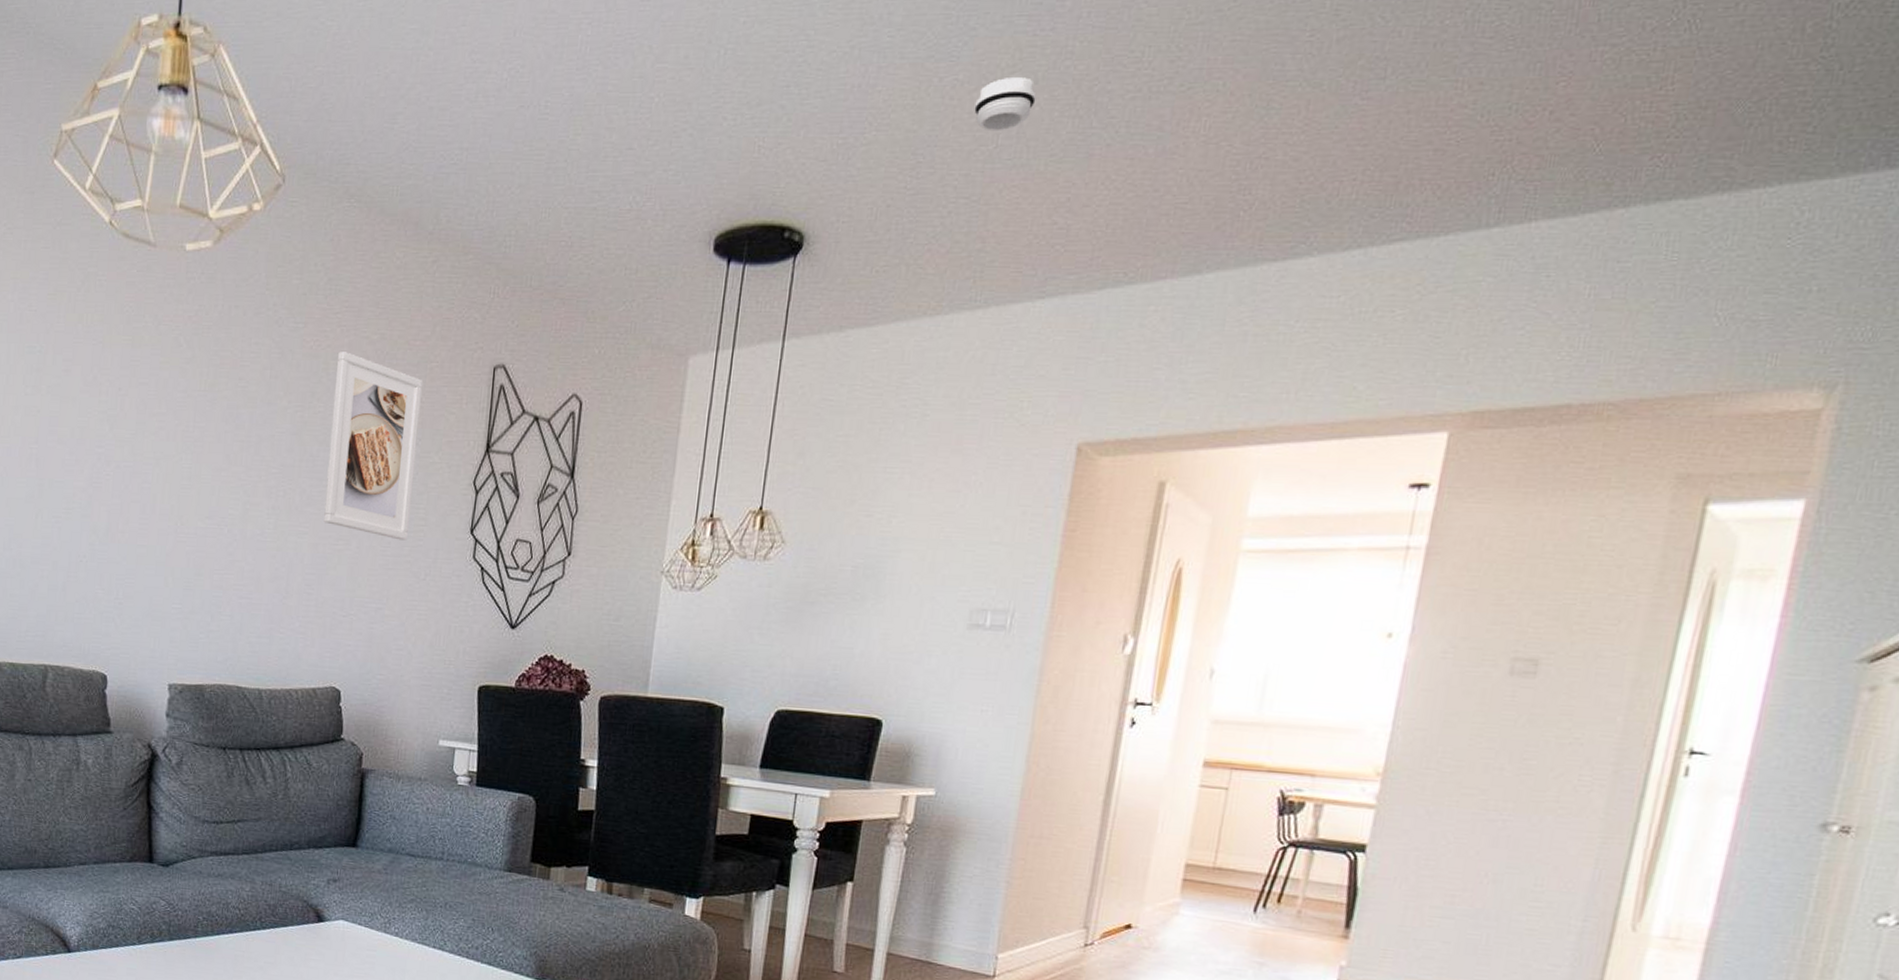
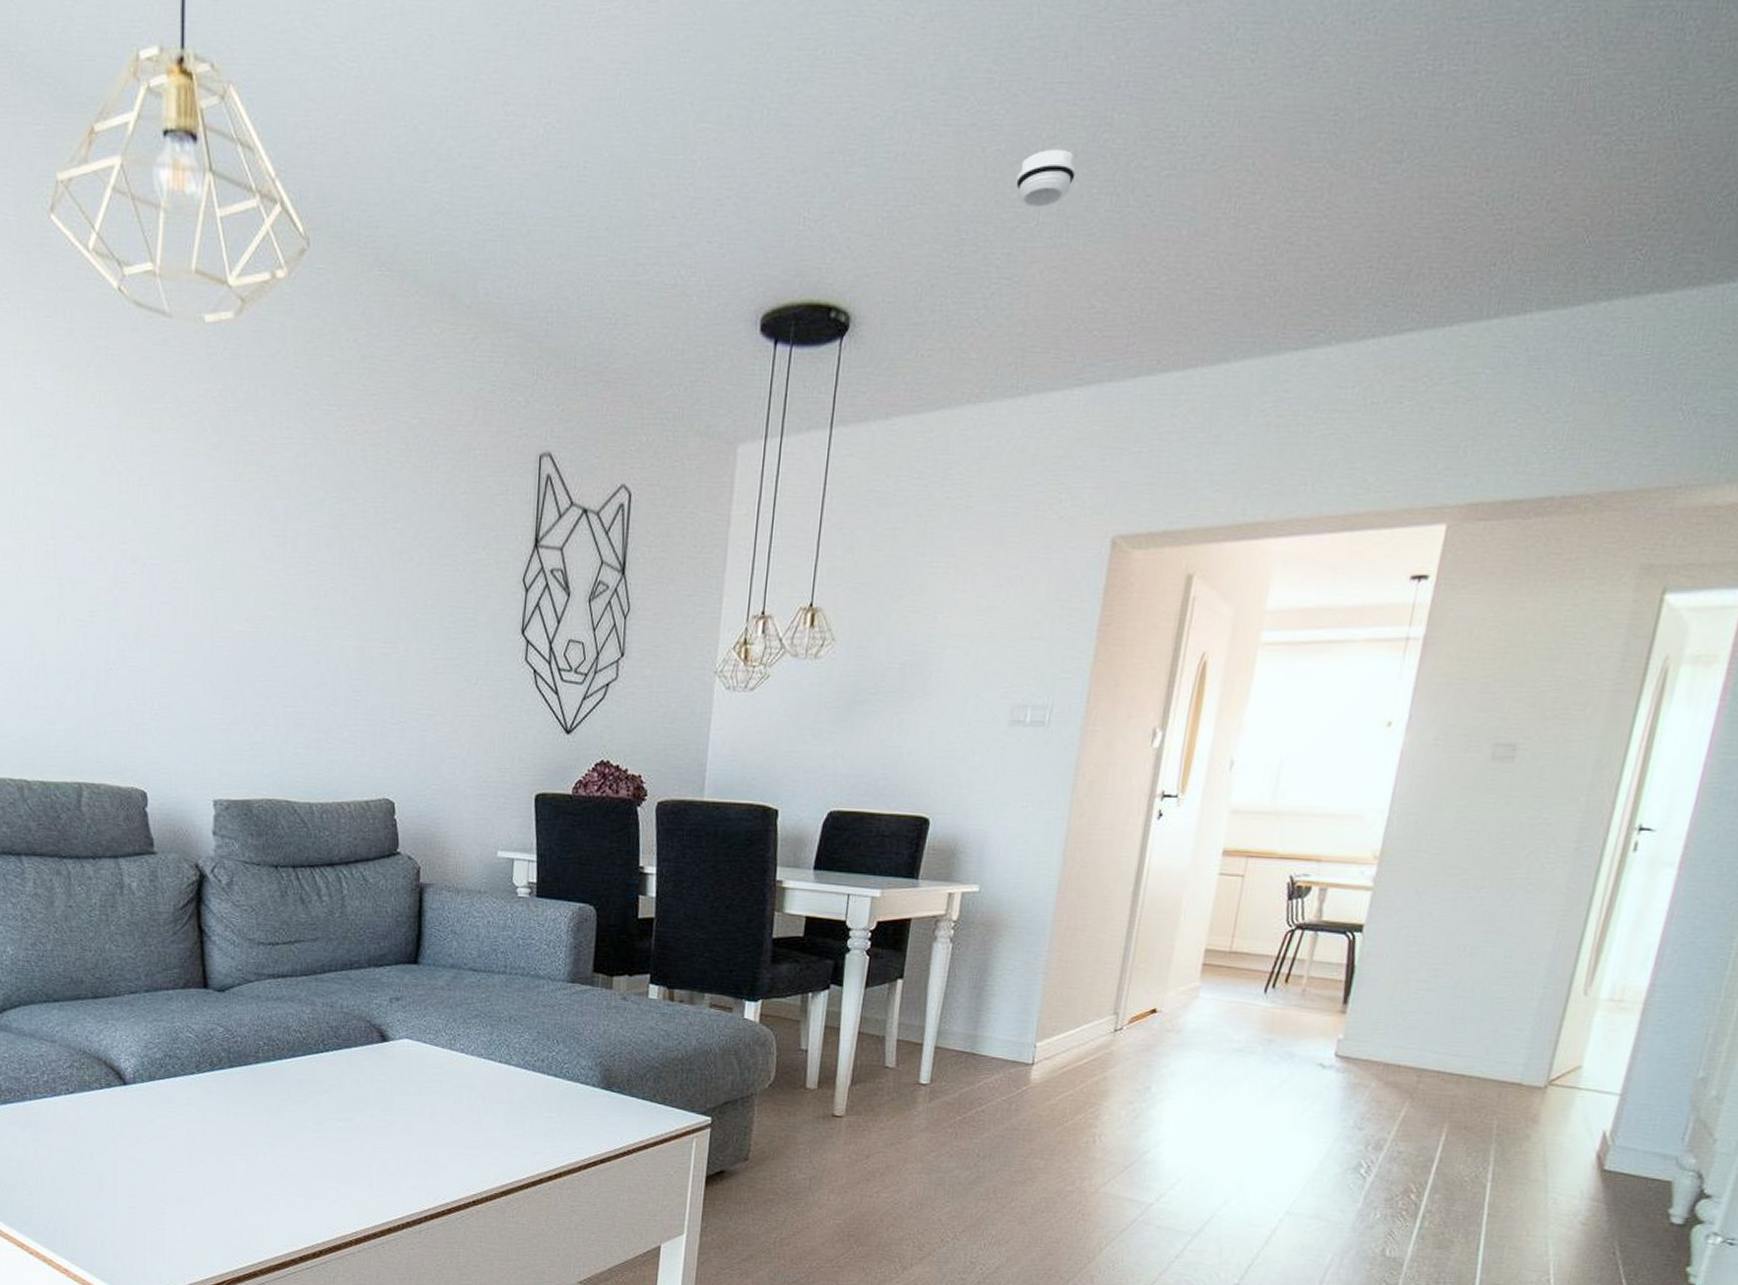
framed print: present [323,352,422,541] -> none [369,437,466,643]

